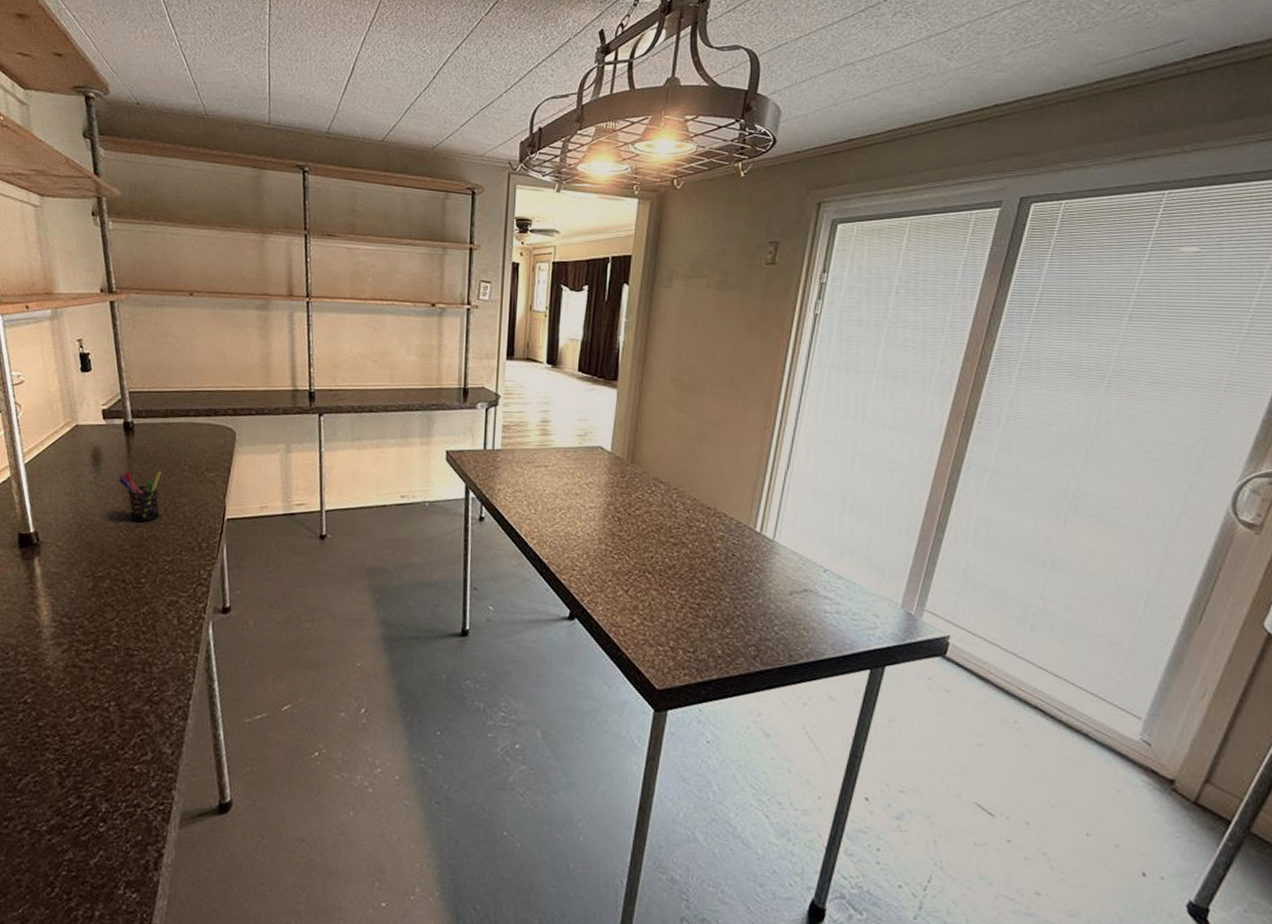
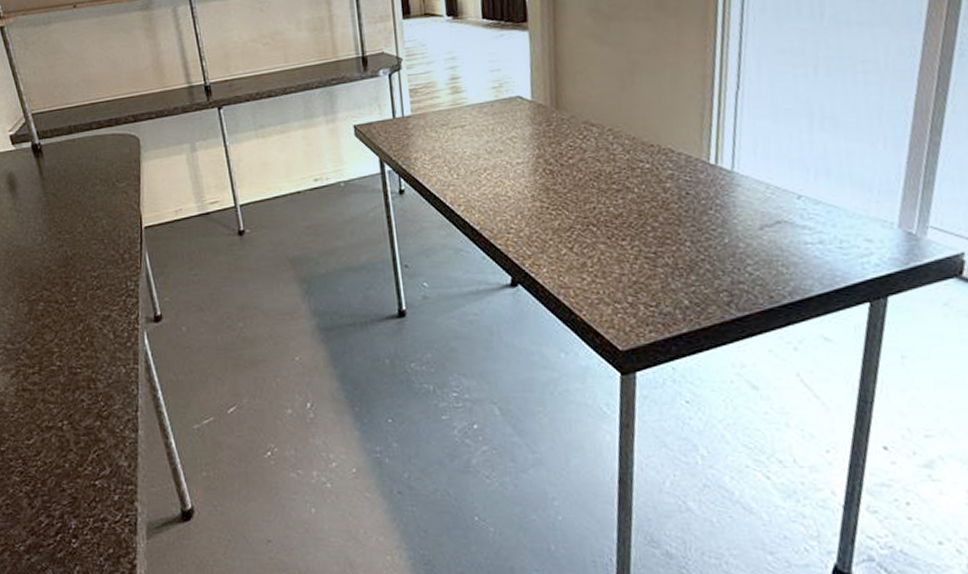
pen holder: present [118,470,161,523] -> none [35,188,80,242]

